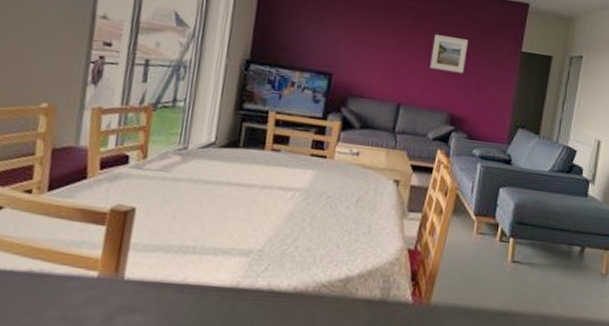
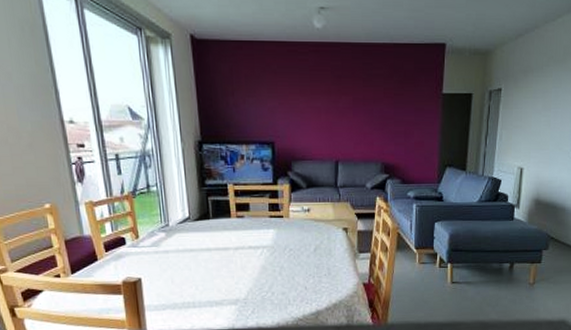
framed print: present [430,35,468,74] -> none [359,90,391,124]

